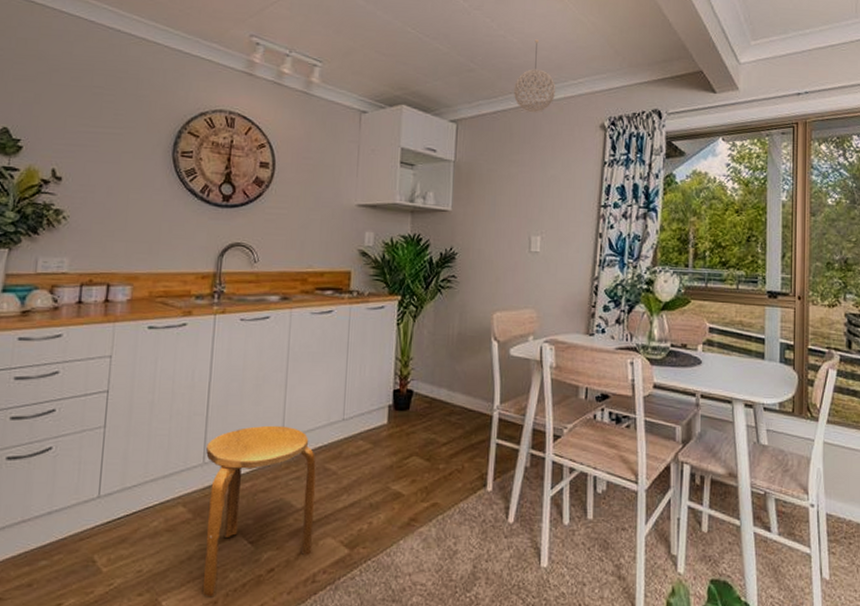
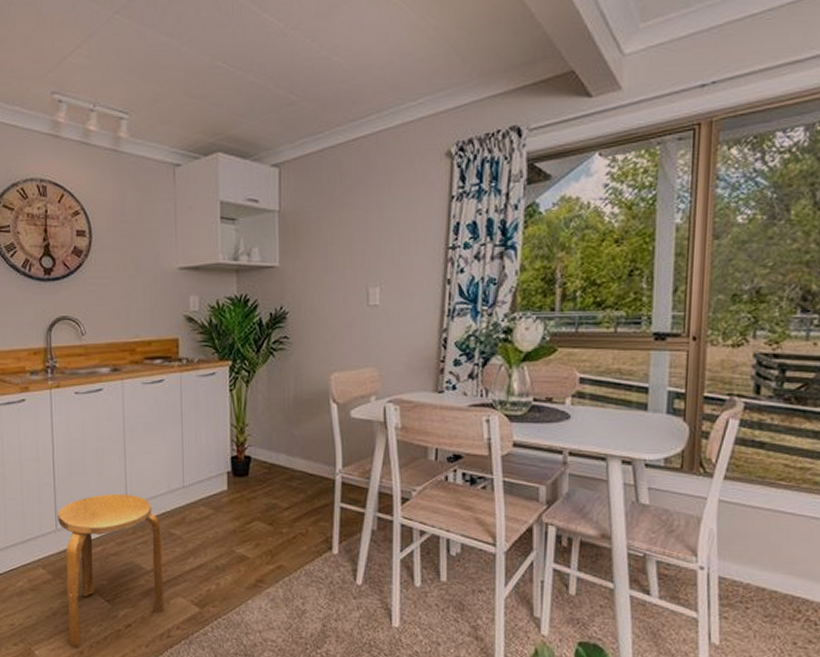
pendant light: present [513,39,556,113] -> none [341,56,392,147]

